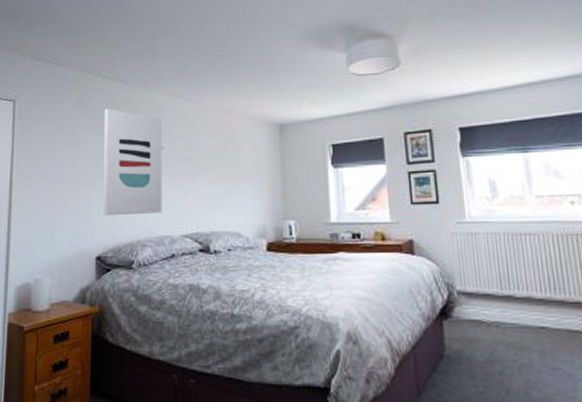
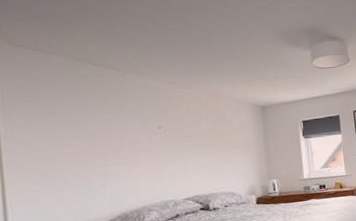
wall art: present [103,109,162,216] -> none [98,94,164,189]

